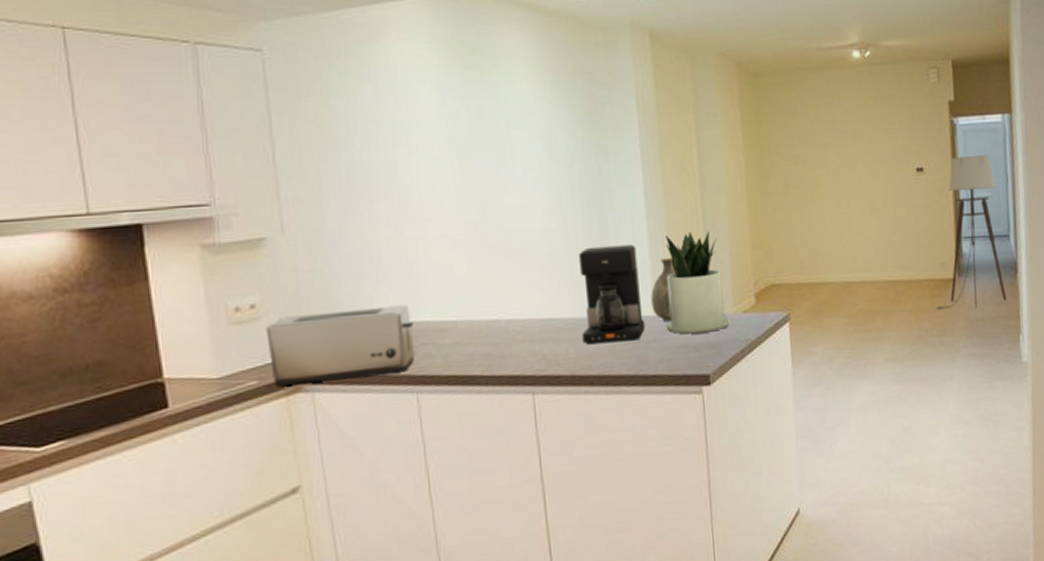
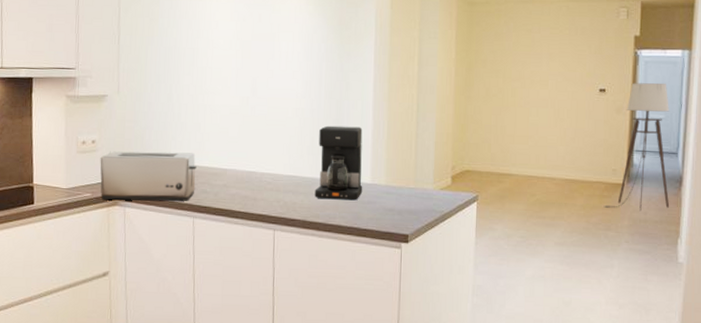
vase: present [651,257,675,322] -> none [369,139,390,190]
planter: present [665,231,731,335] -> none [378,121,430,202]

